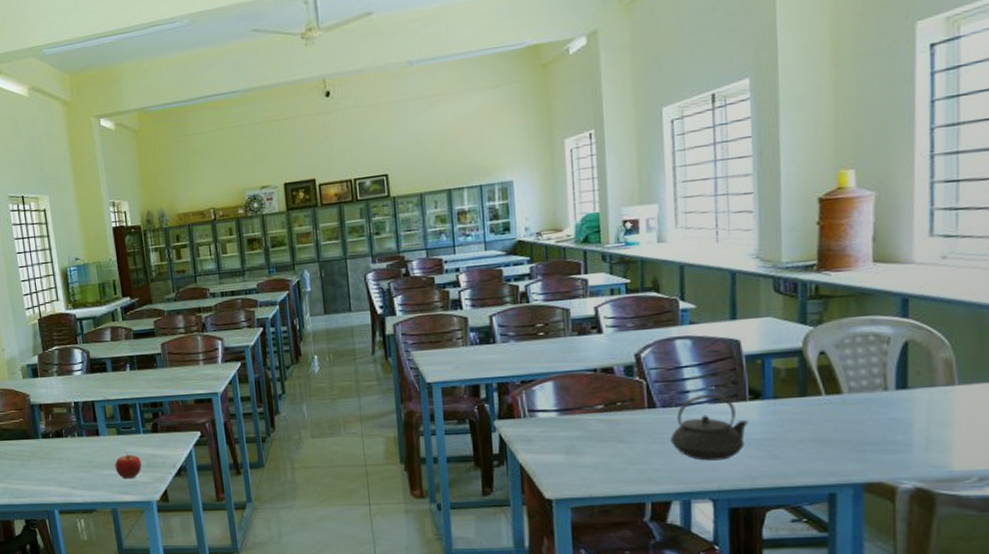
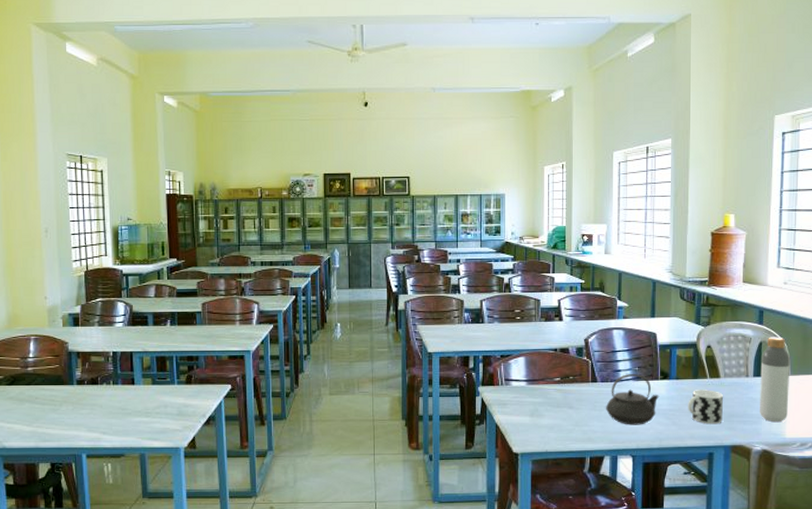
fruit: present [114,452,142,480] -> none [147,401,173,427]
cup: none [793,410,849,456] -> present [688,390,724,424]
bottle: none [907,332,957,451] -> present [760,336,790,423]

